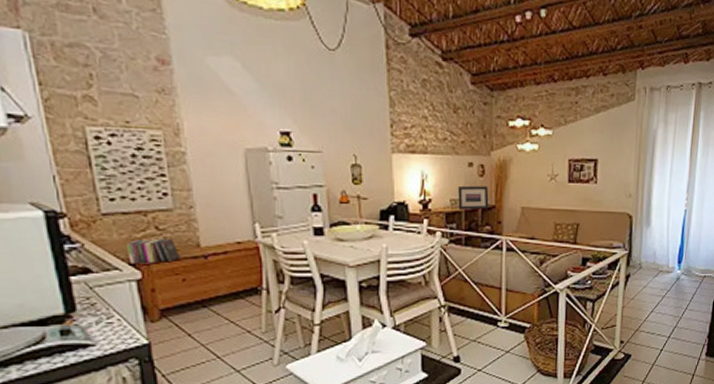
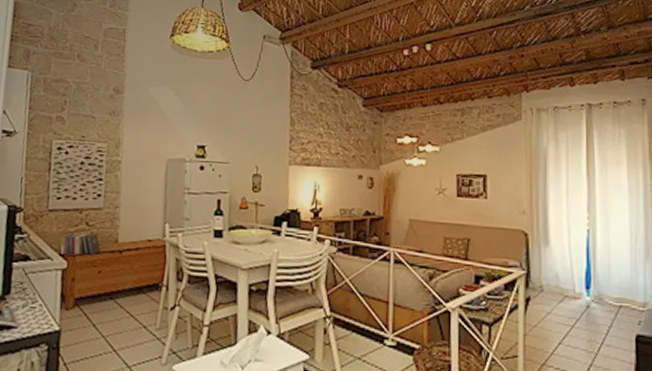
picture frame: present [458,185,489,210] -> none [347,196,377,221]

